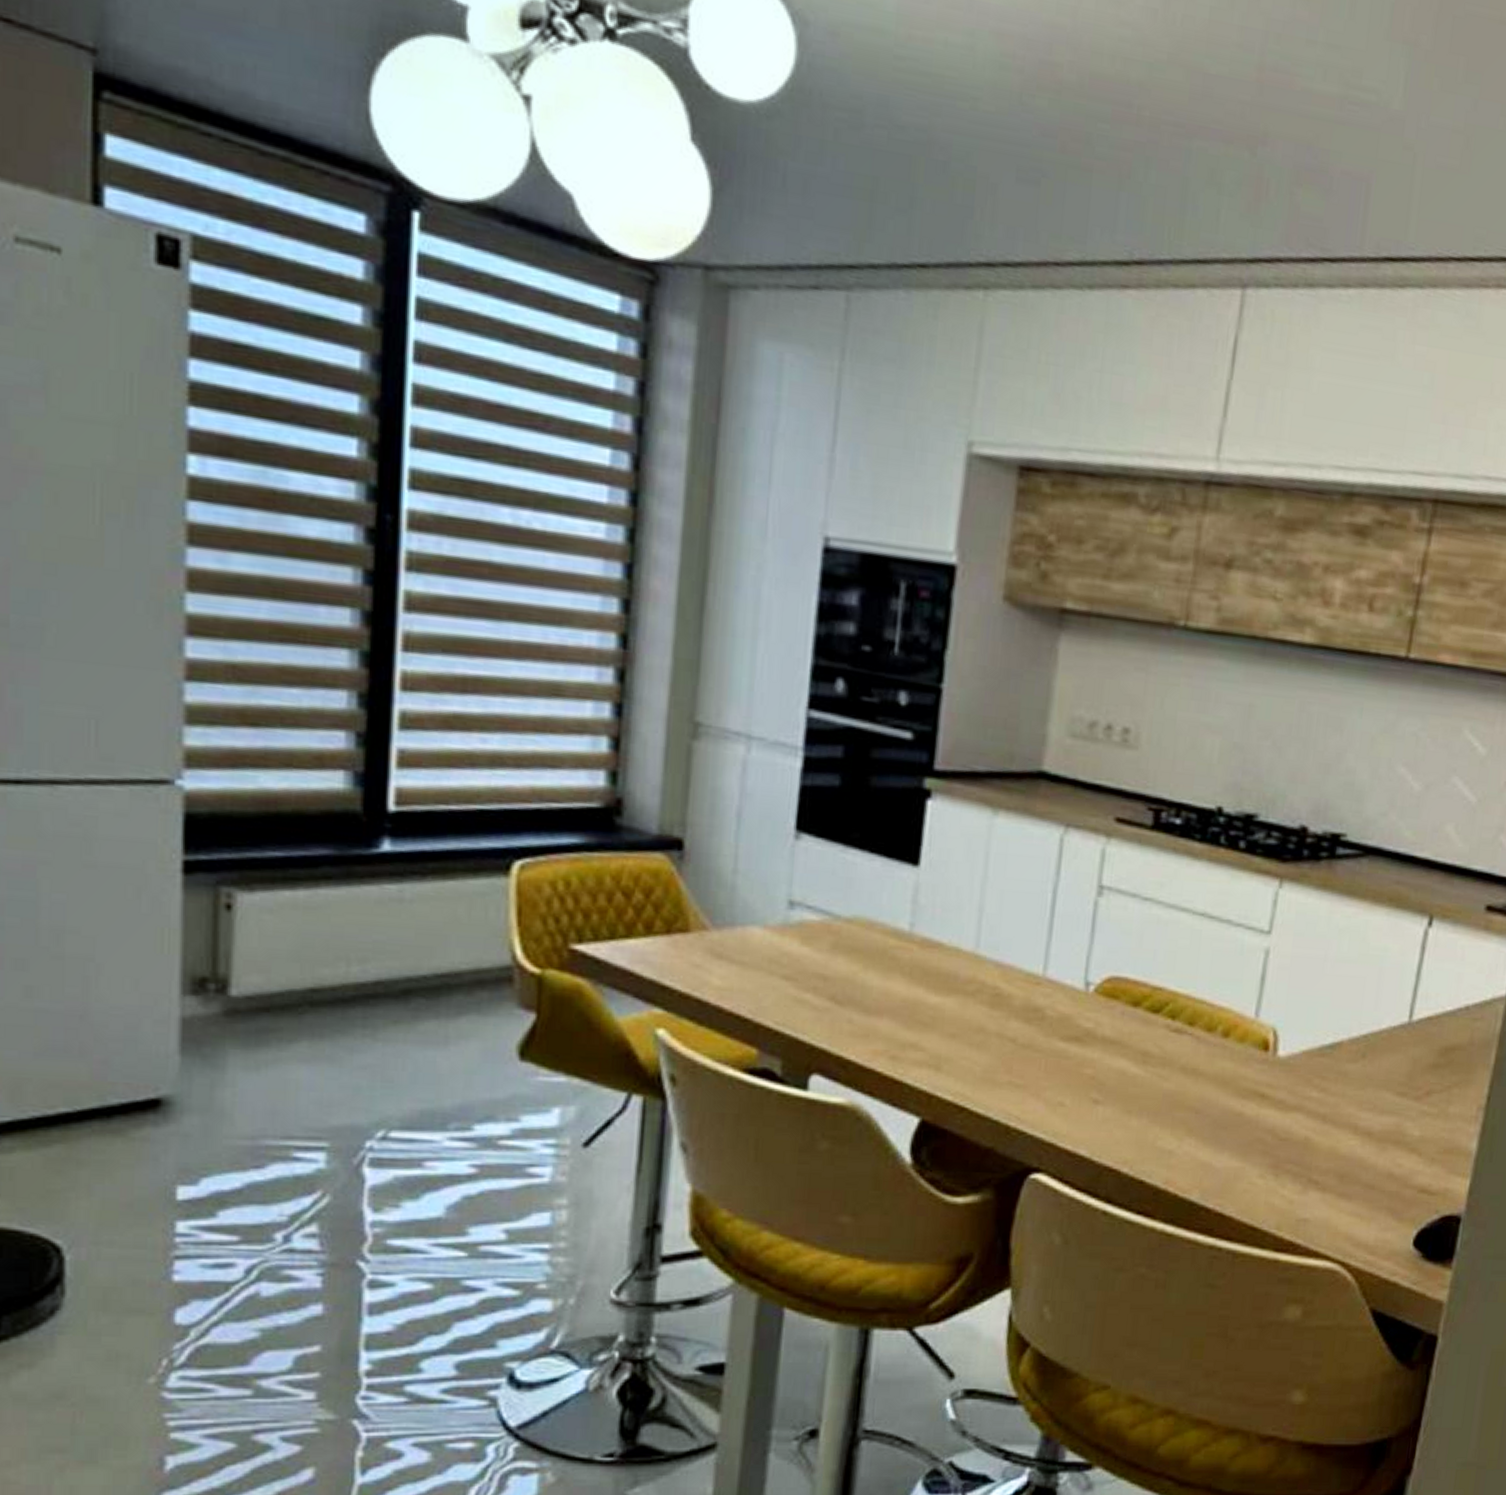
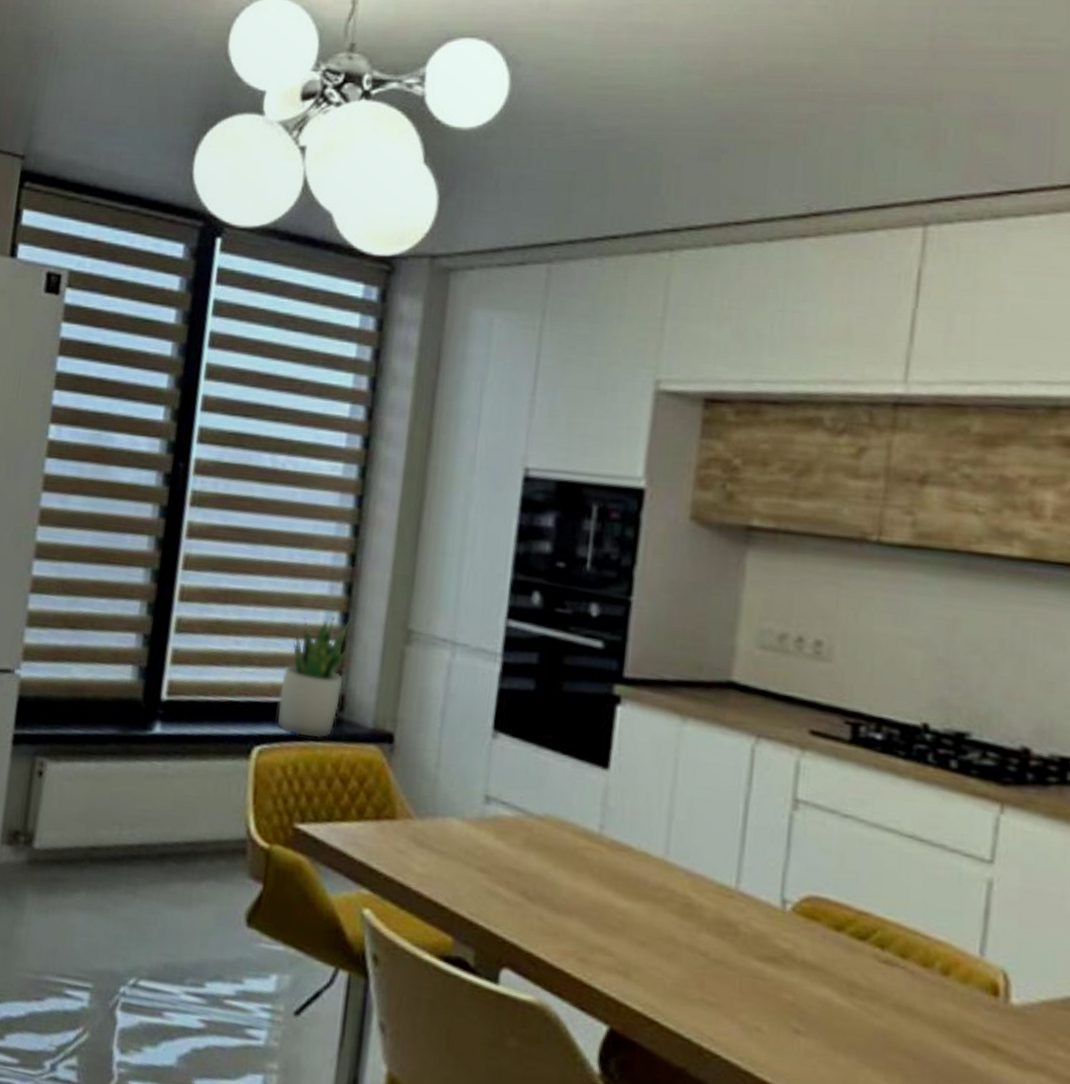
planter: none [541,708,626,848] -> present [278,617,351,738]

